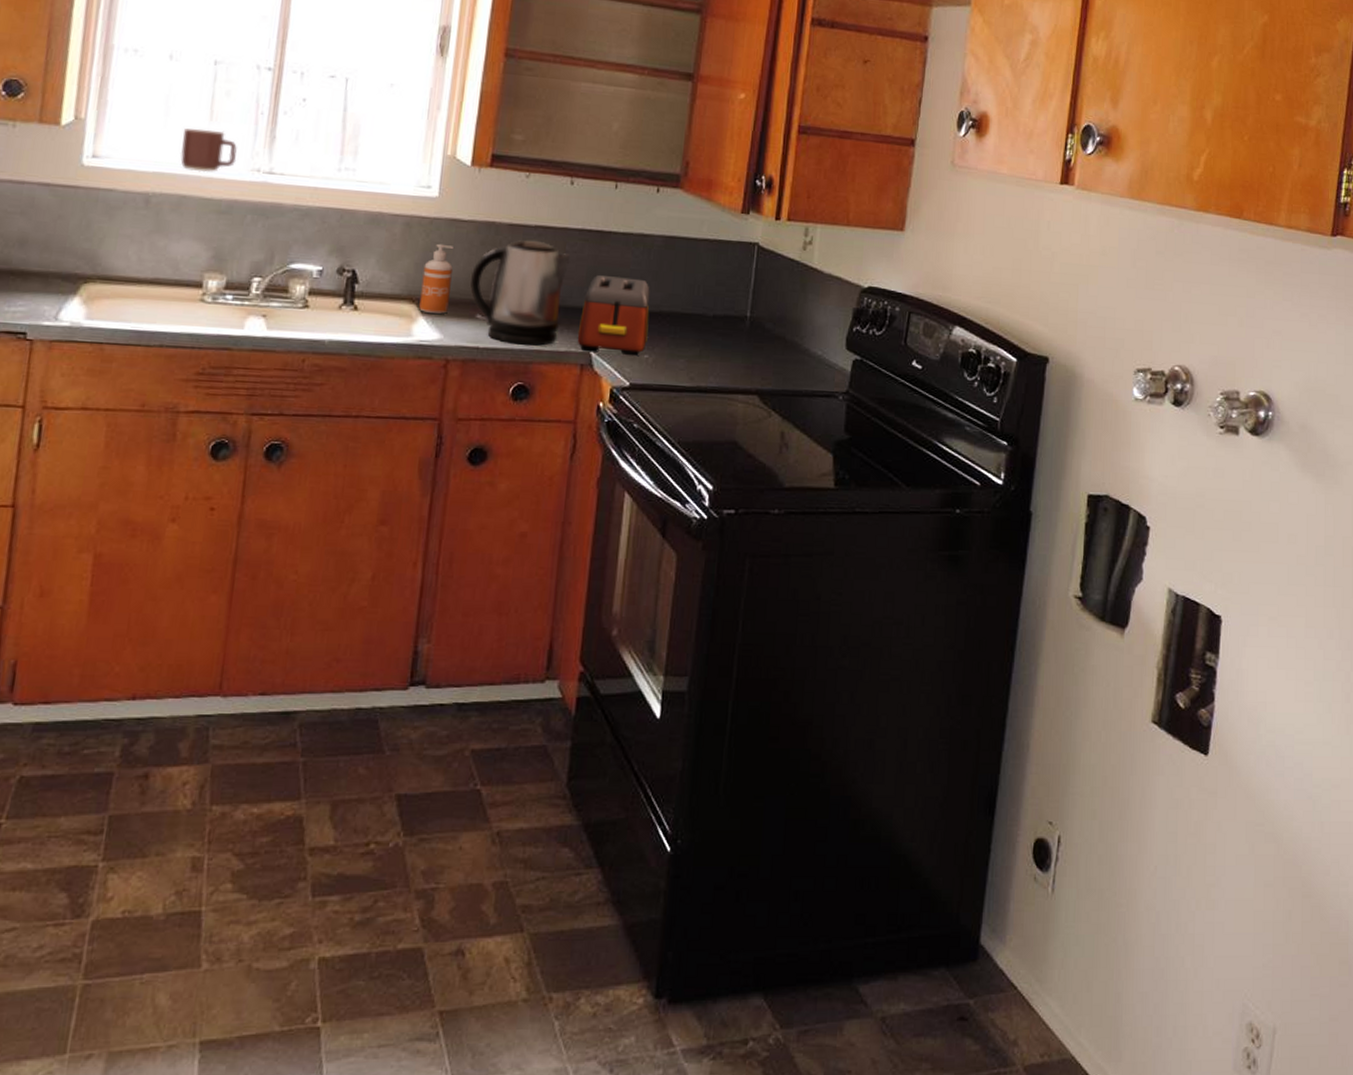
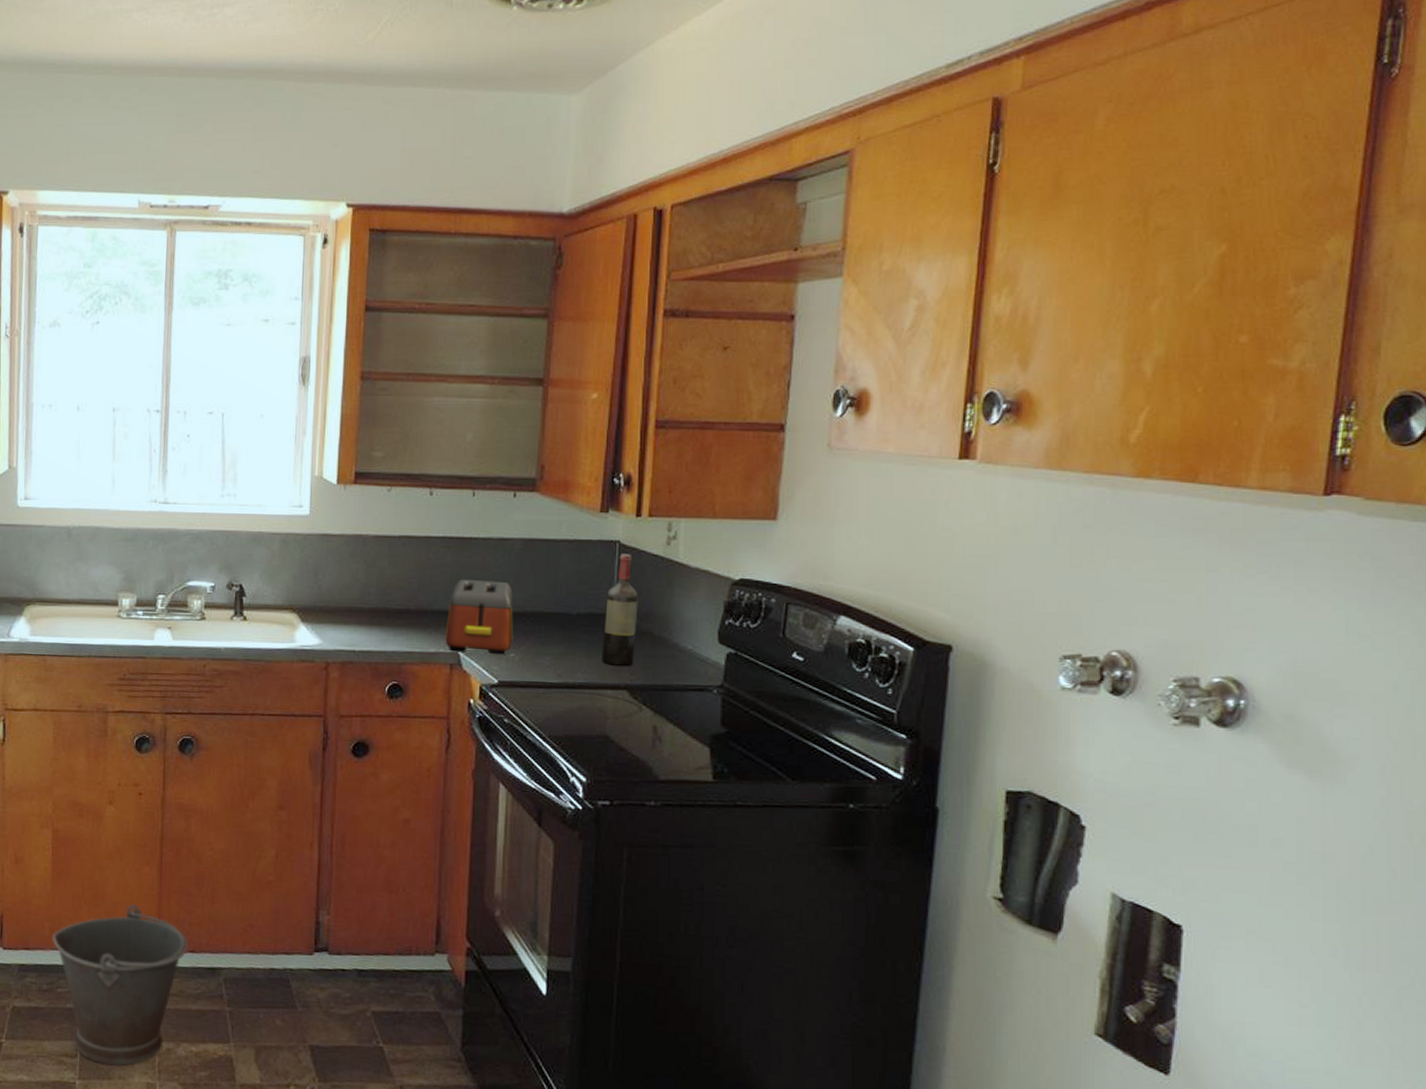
bucket: none [81,641,259,840] -> present [52,904,189,1066]
mug: present [180,128,237,173] -> none [91,468,137,507]
soap dispenser: present [419,243,453,314] -> none [300,557,327,621]
kettle: present [470,239,571,346] -> none [343,549,434,648]
wine bottle: none [734,256,774,372] -> present [601,554,639,667]

